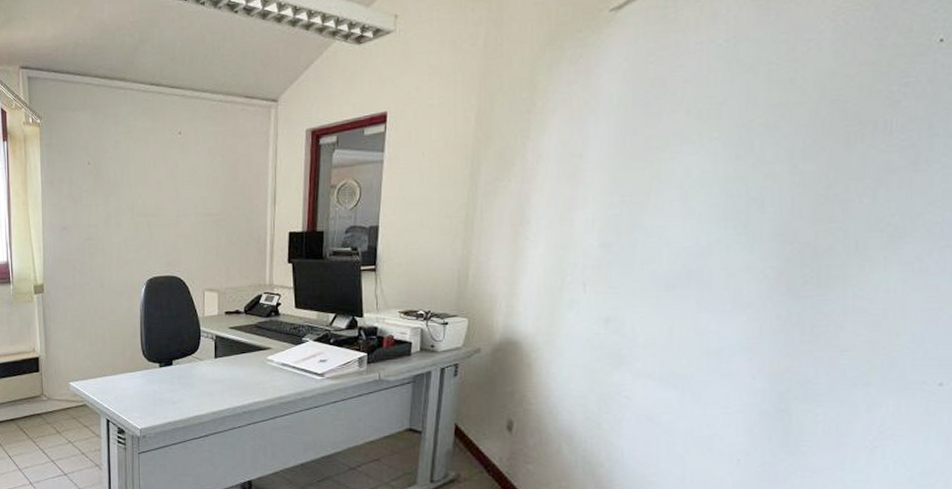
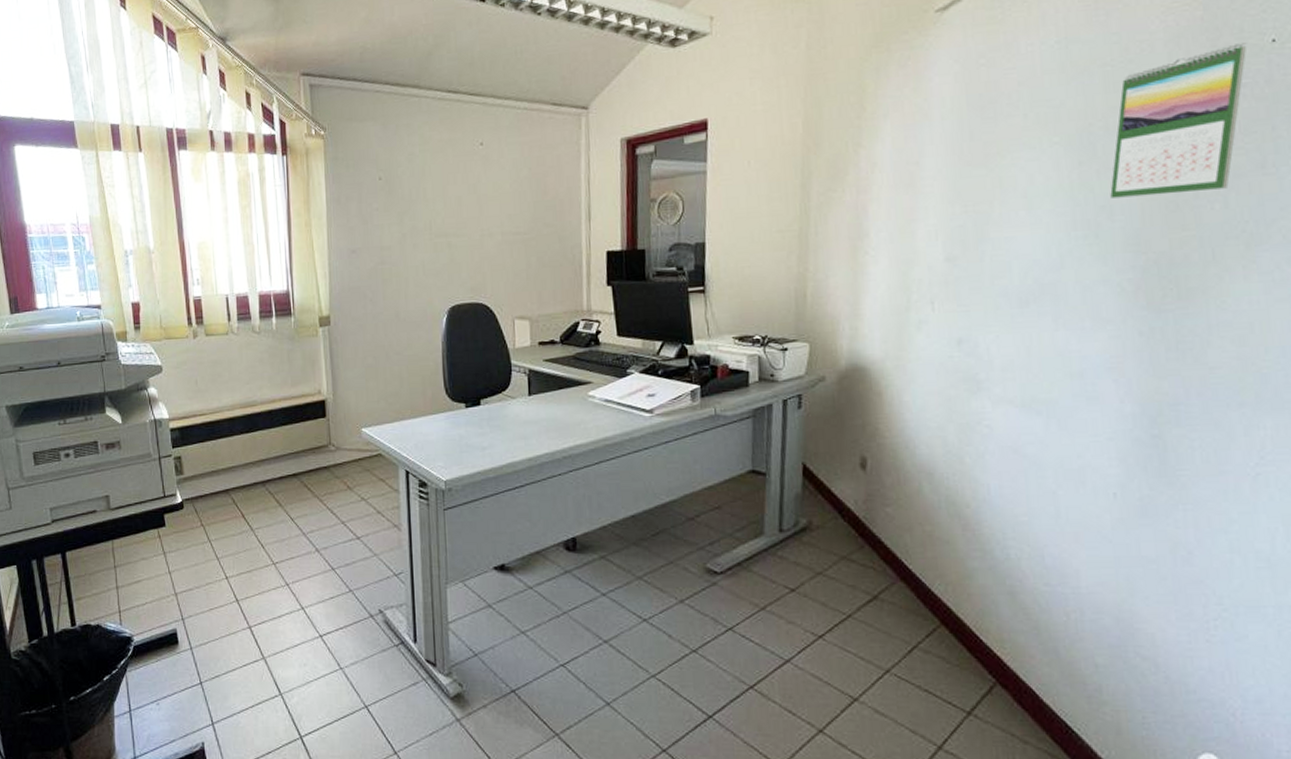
calendar: none [763,42,914,191] -> present [1110,43,1247,198]

